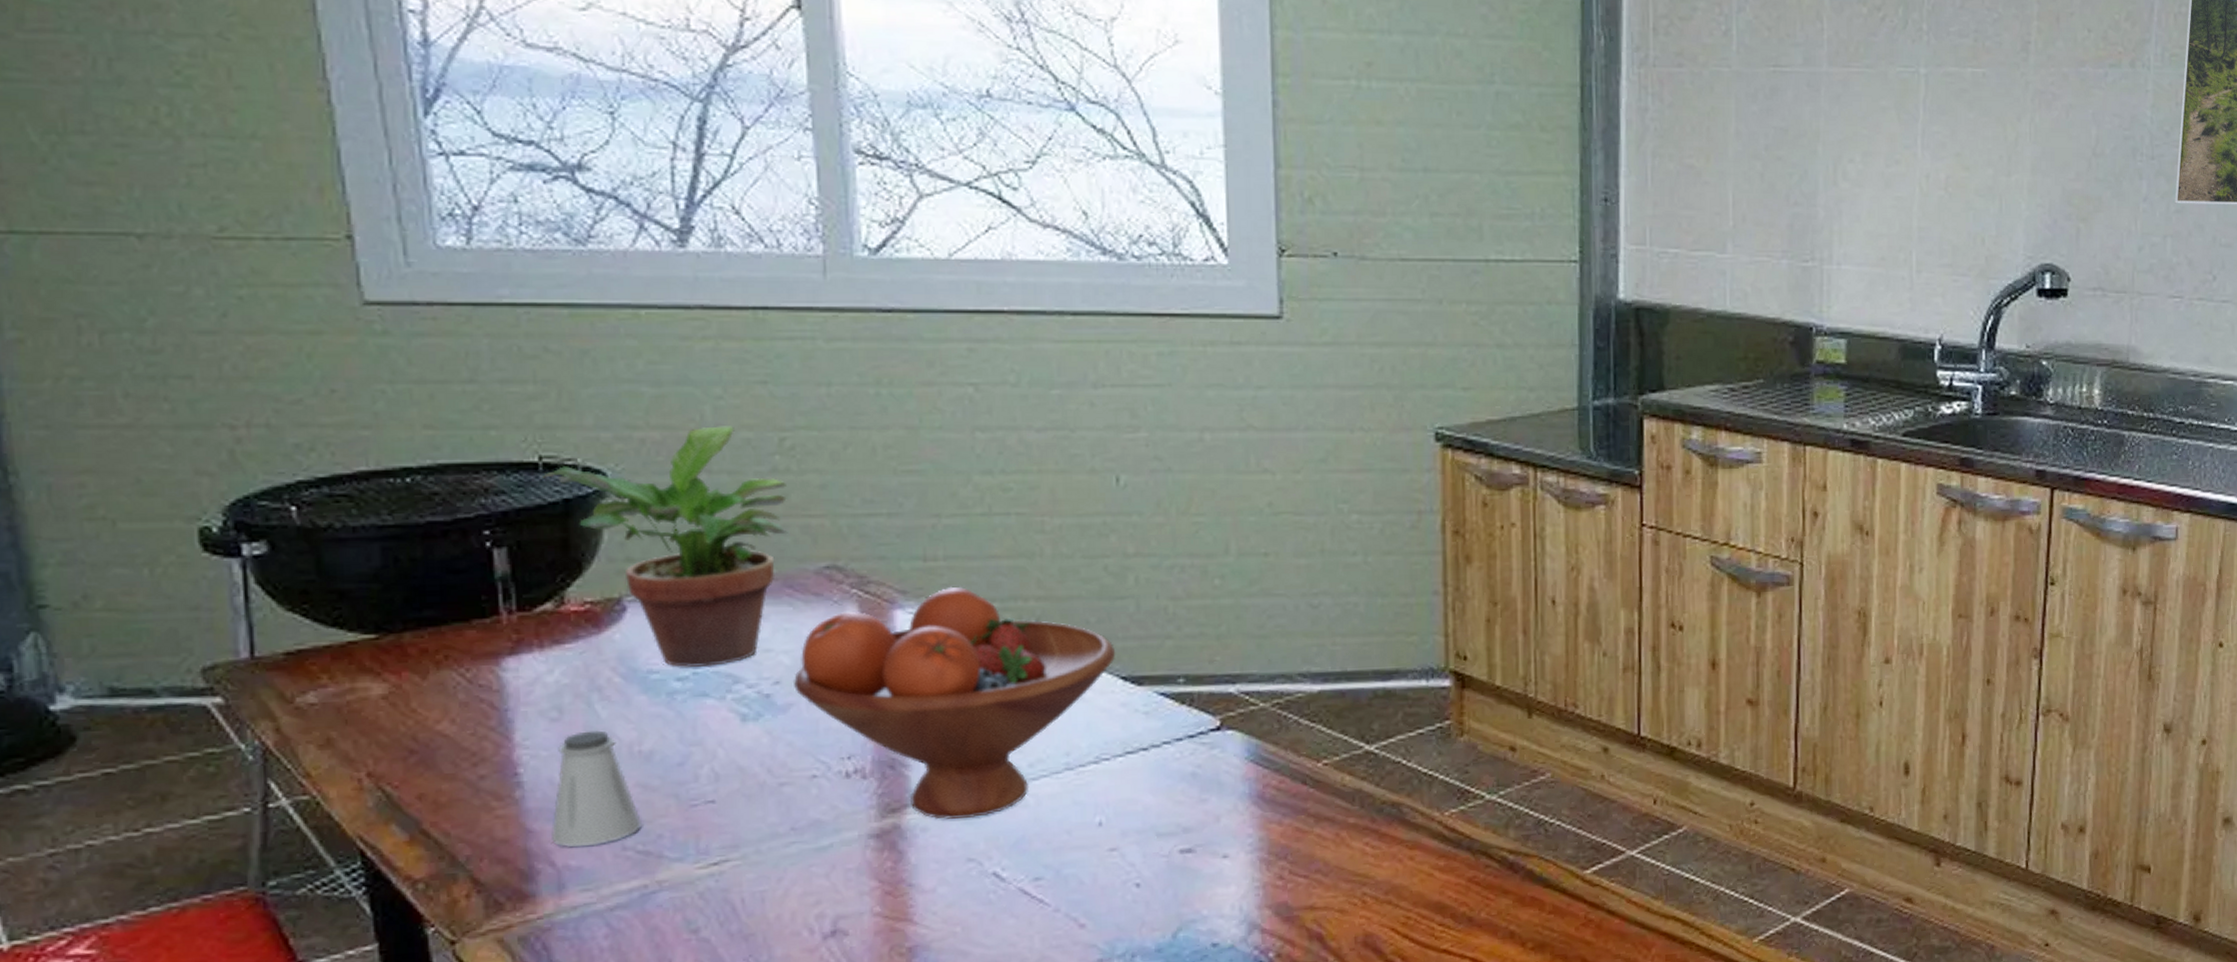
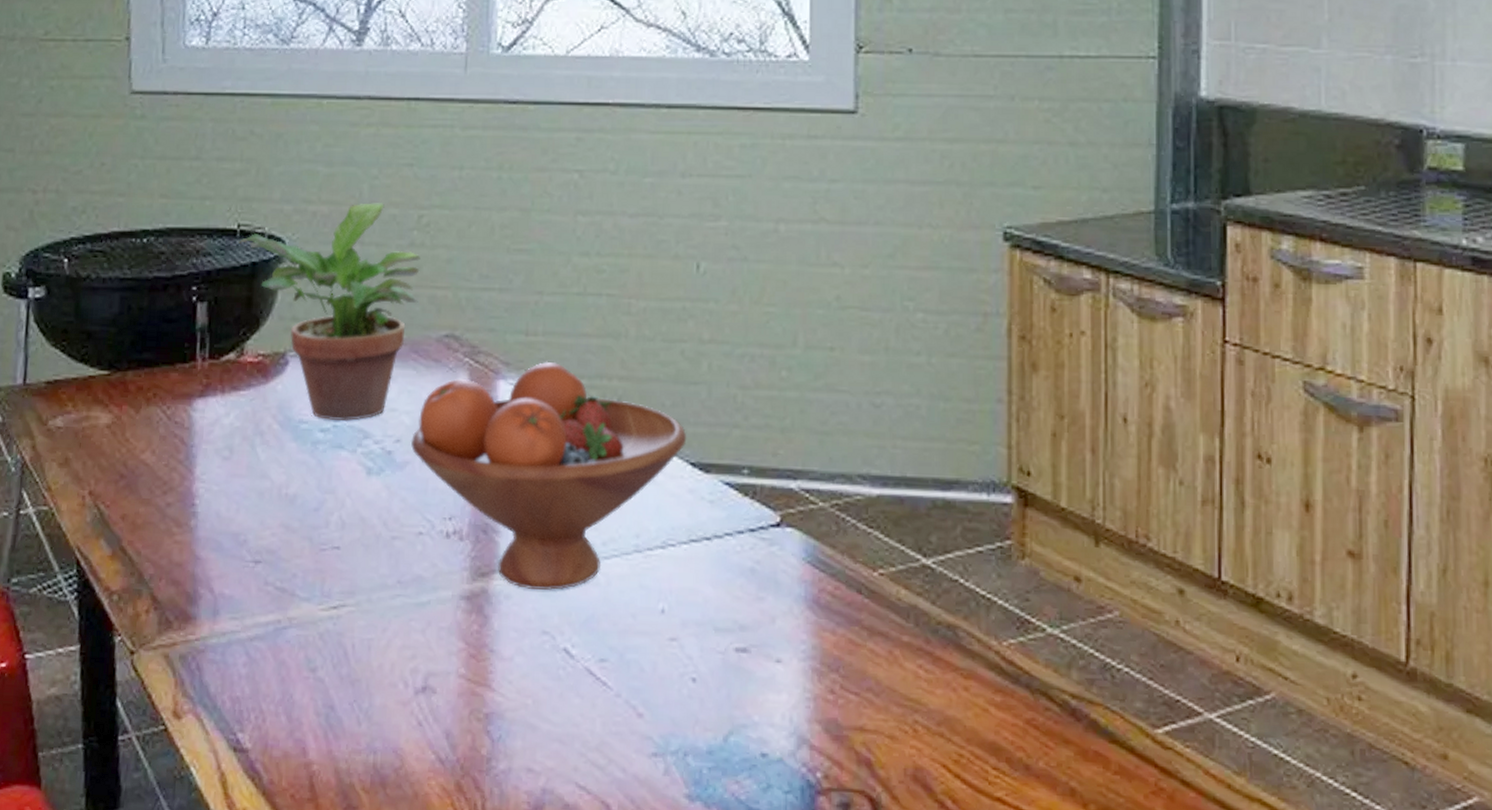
saltshaker: present [552,730,641,847] -> none [213,471,282,578]

